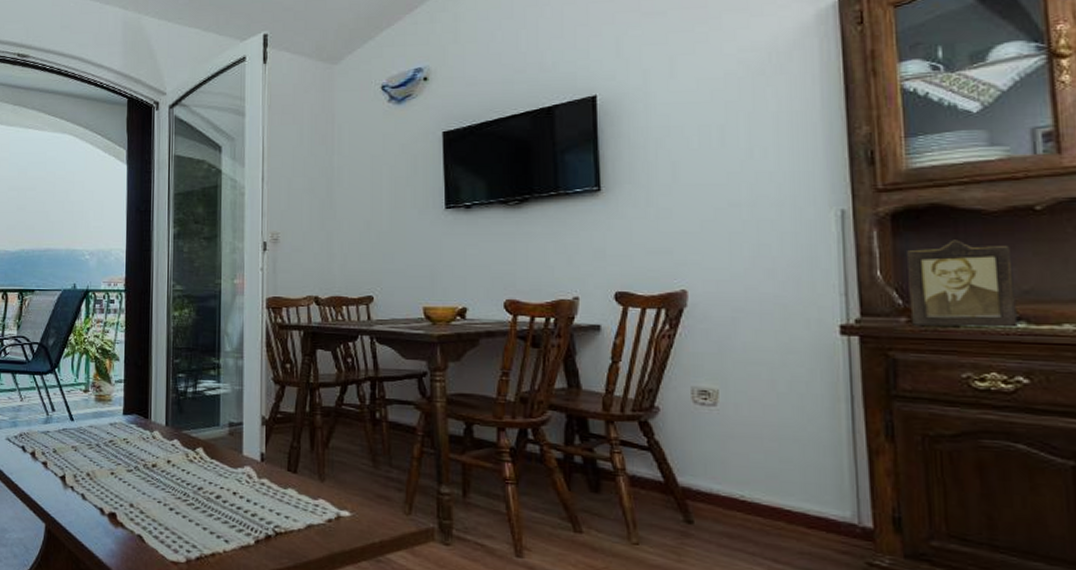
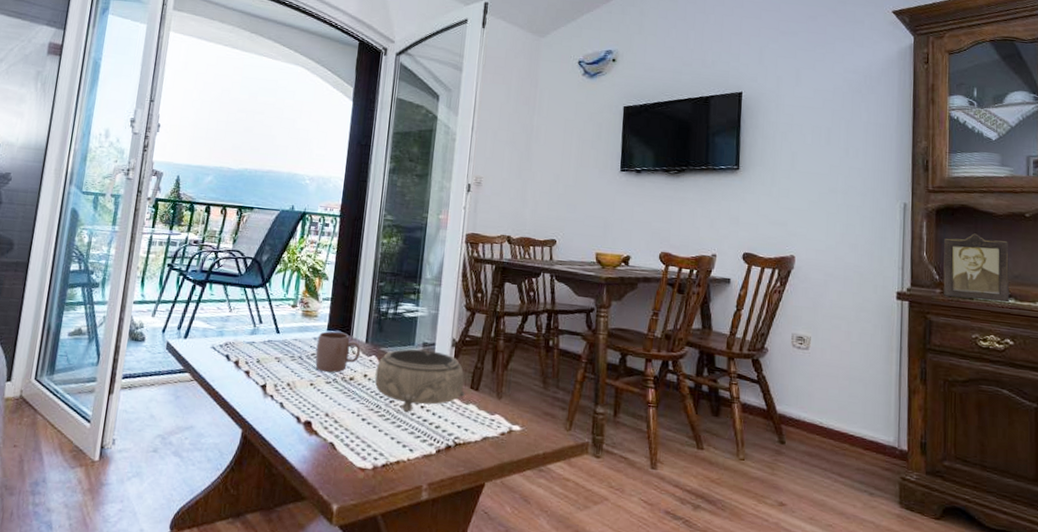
mug: none [113,415,161,460] -> present [315,331,361,373]
decorative bowl: none [179,430,283,499] -> present [374,349,466,412]

